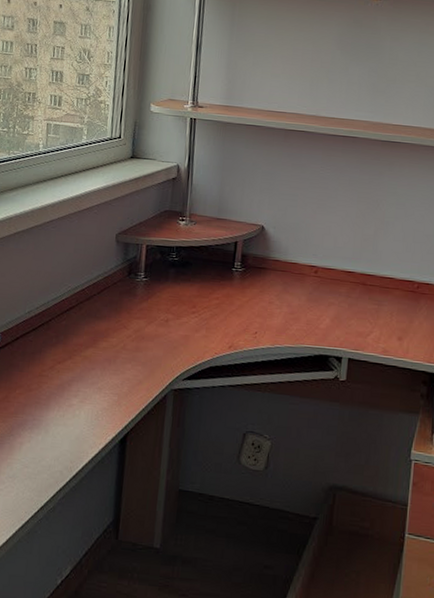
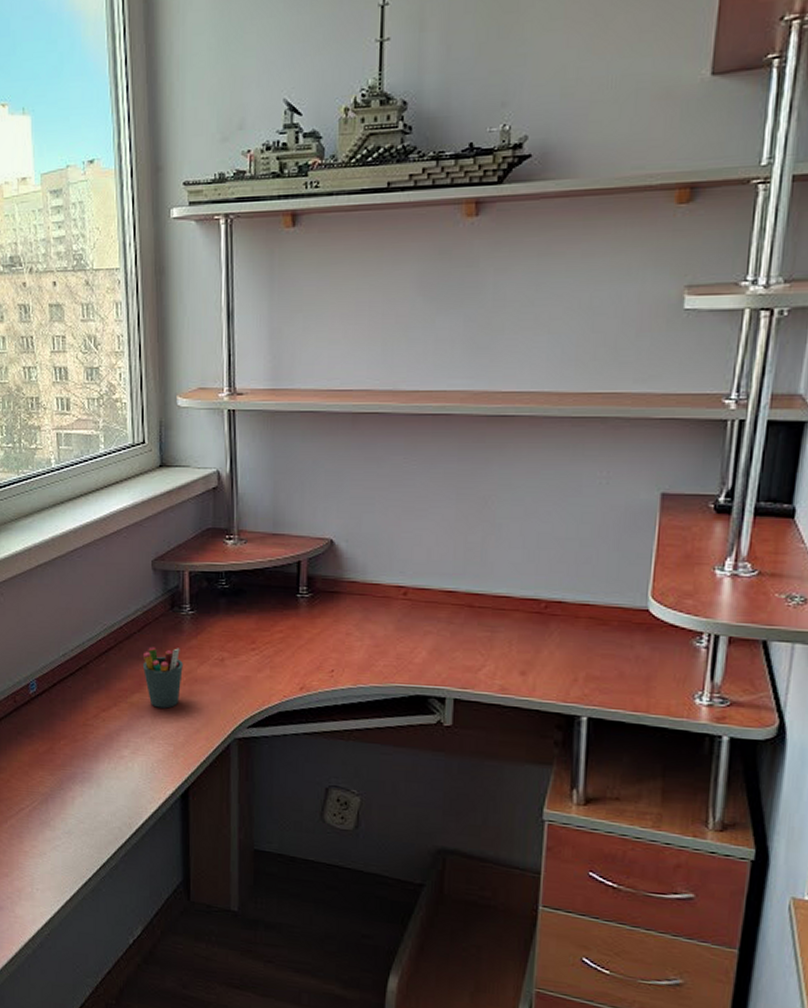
pen holder: none [98,307,134,362] -> present [142,646,183,709]

